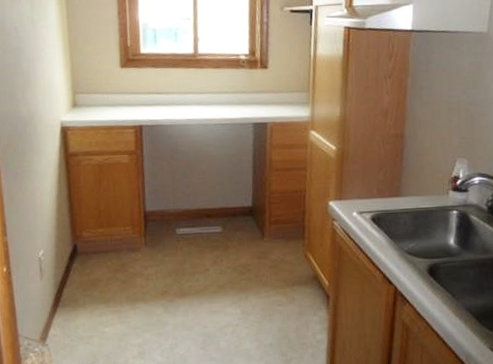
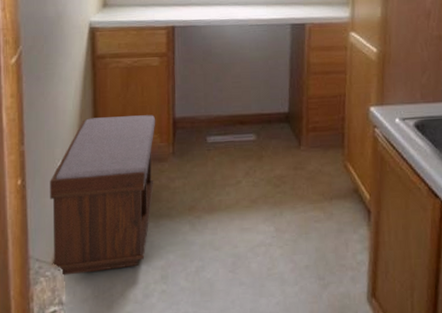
bench: none [33,208,129,351] -> present [50,115,156,276]

